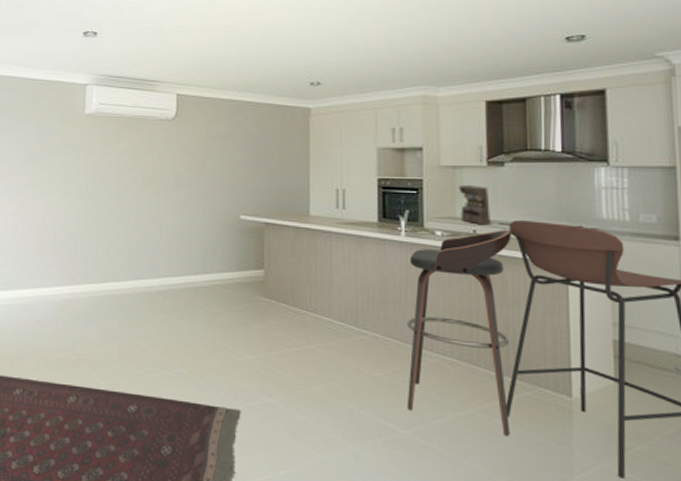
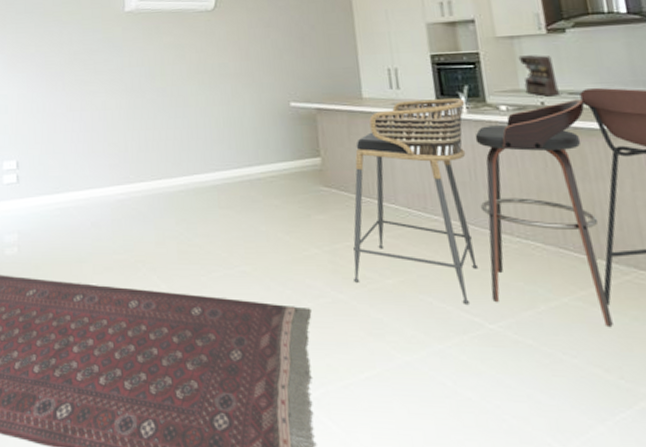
bar stool: none [284,220,404,411] -> present [353,98,479,304]

